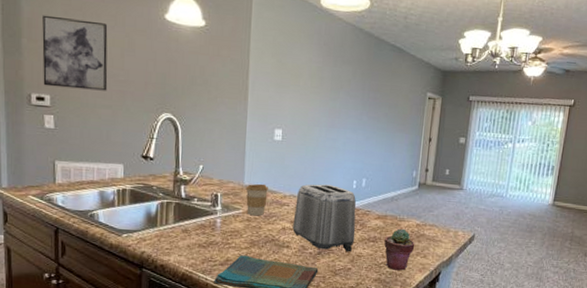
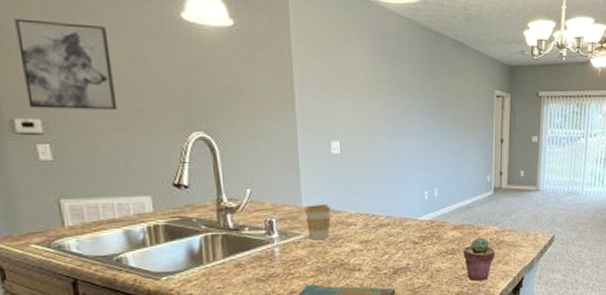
toaster: present [292,184,357,252] -> none [362,198,432,268]

